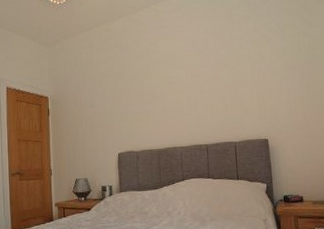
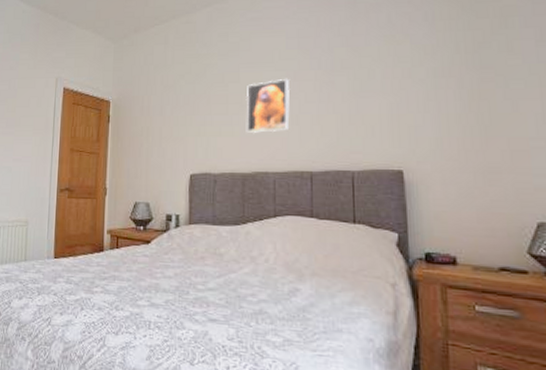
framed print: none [157,74,190,118] -> present [246,78,290,133]

